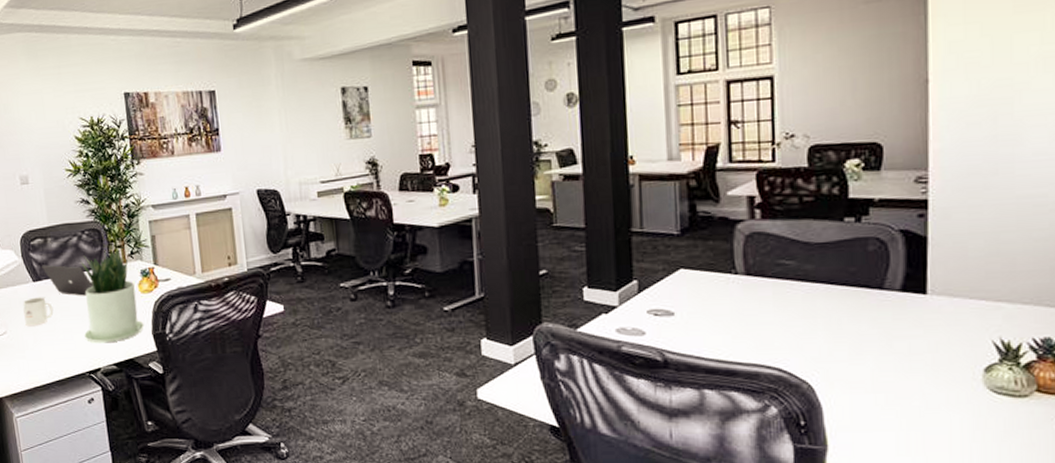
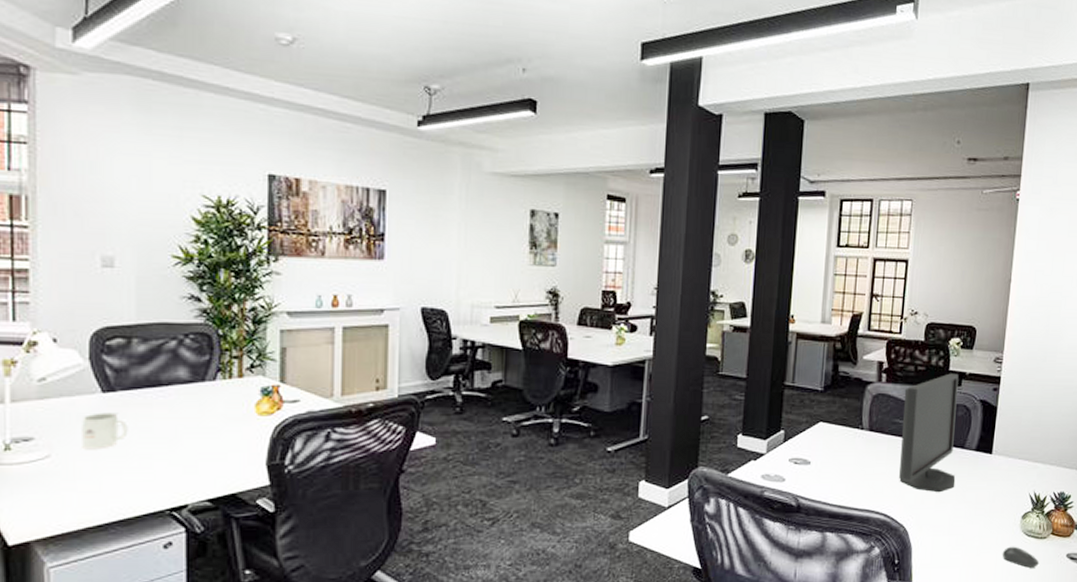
laptop: present [42,265,94,296] -> none [118,372,193,415]
planter: present [79,248,144,344] -> none [170,358,257,474]
monitor: none [788,201,876,342] -> present [899,373,959,492]
computer mouse: none [958,406,1021,433] -> present [1002,546,1040,568]

